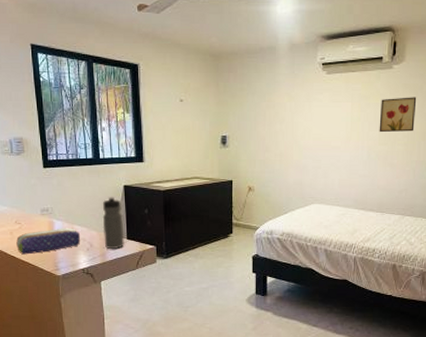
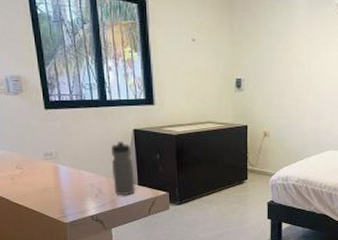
pencil case: present [16,228,81,255] -> none [18,173,89,201]

